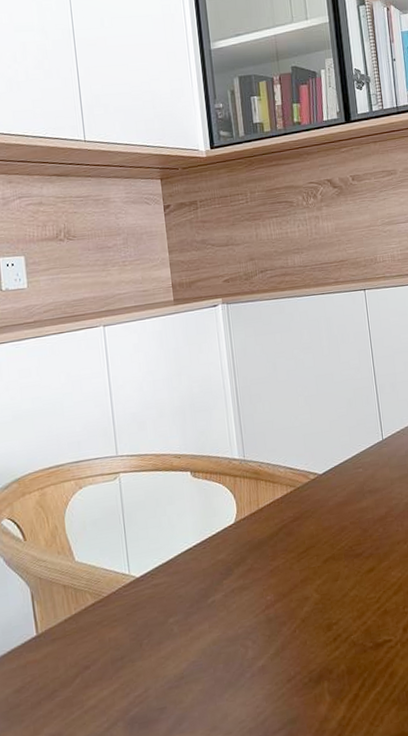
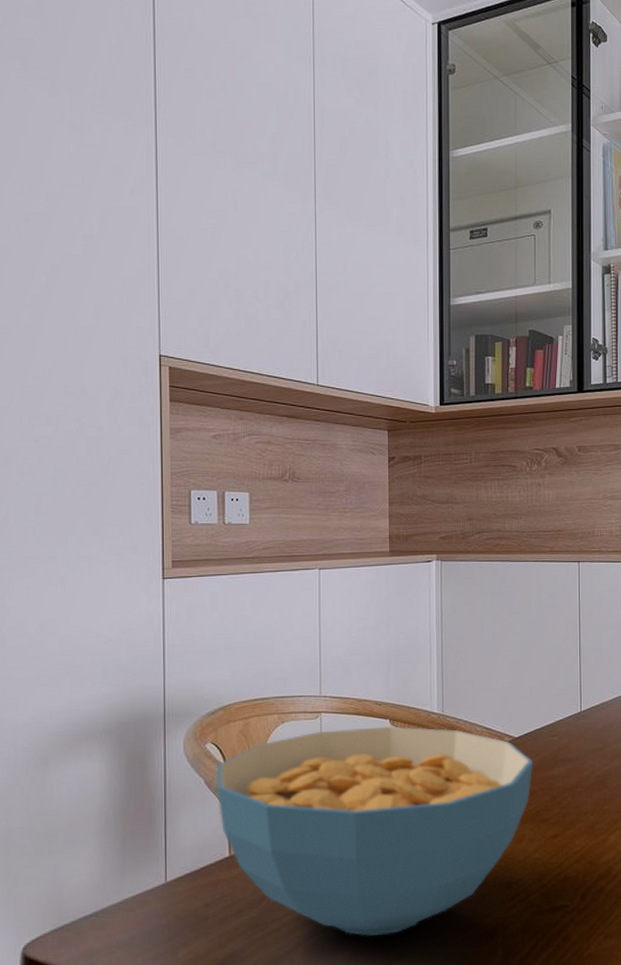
cereal bowl: none [14,473,342,702] -> present [216,726,534,936]

